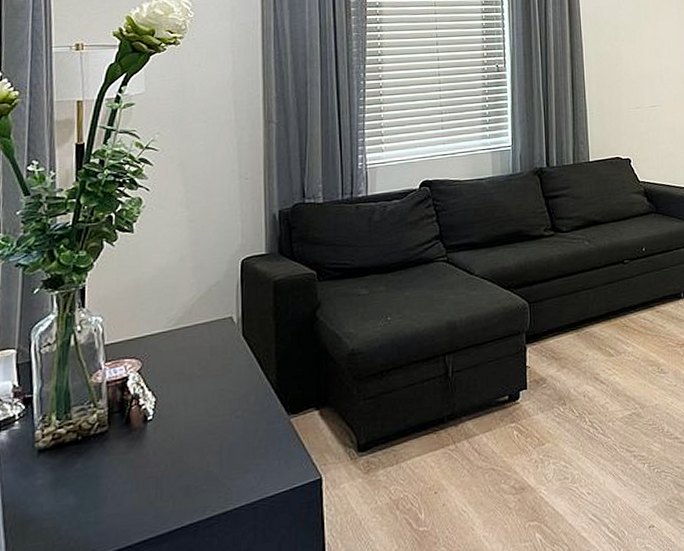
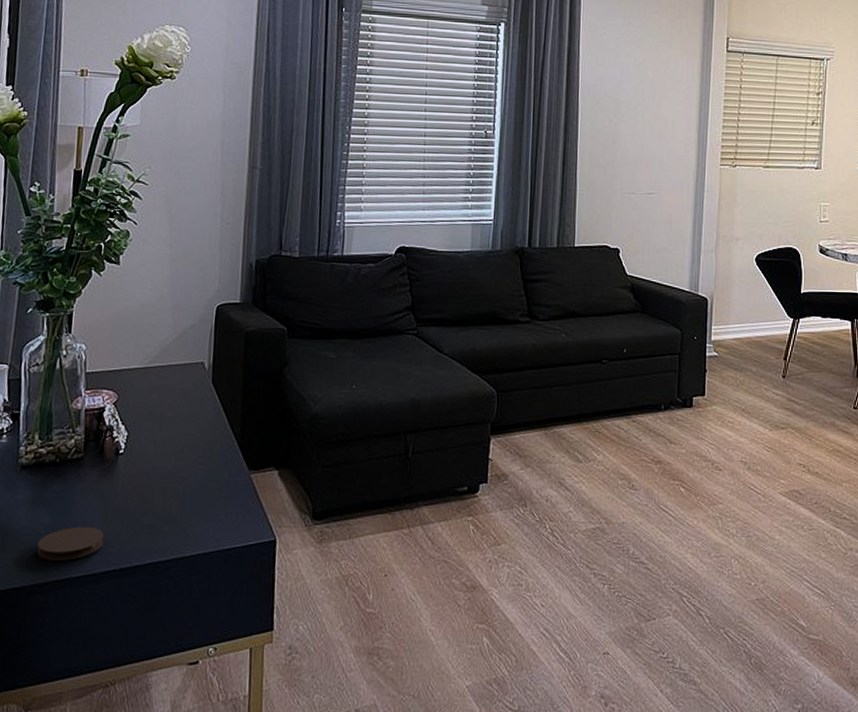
coaster: none [63,498,137,542] -> present [37,526,104,561]

